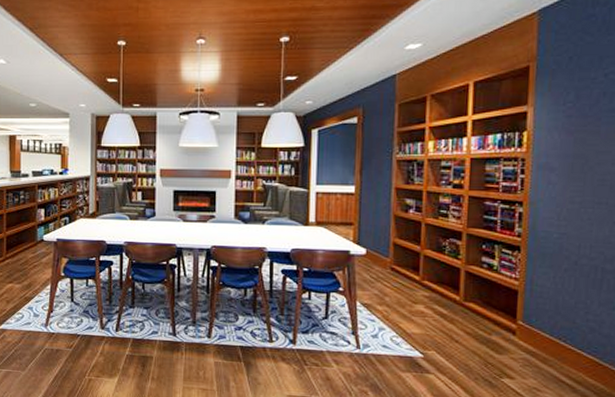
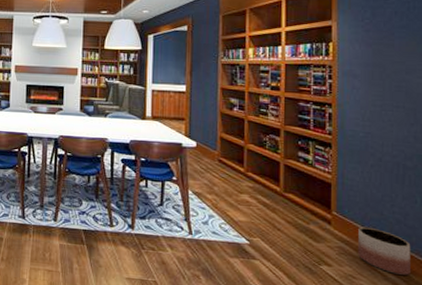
planter: none [544,336,605,387] -> present [358,226,411,275]

